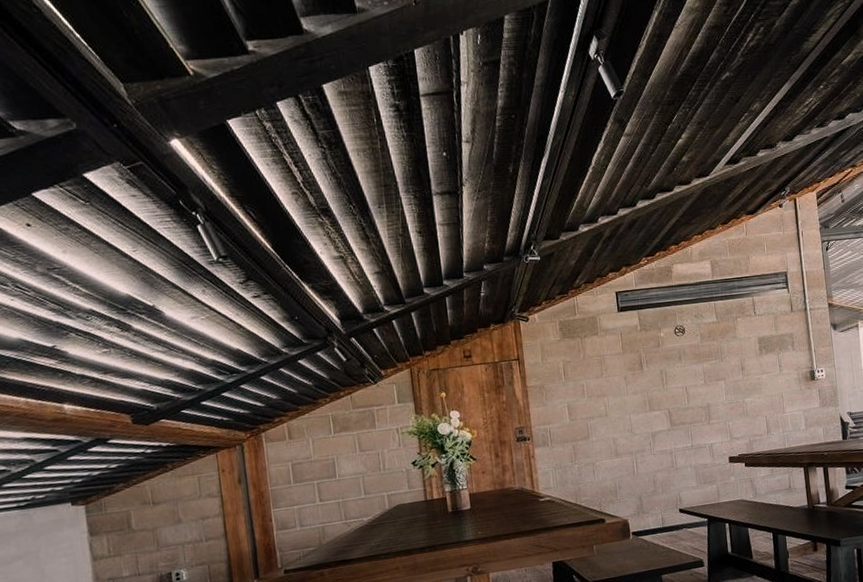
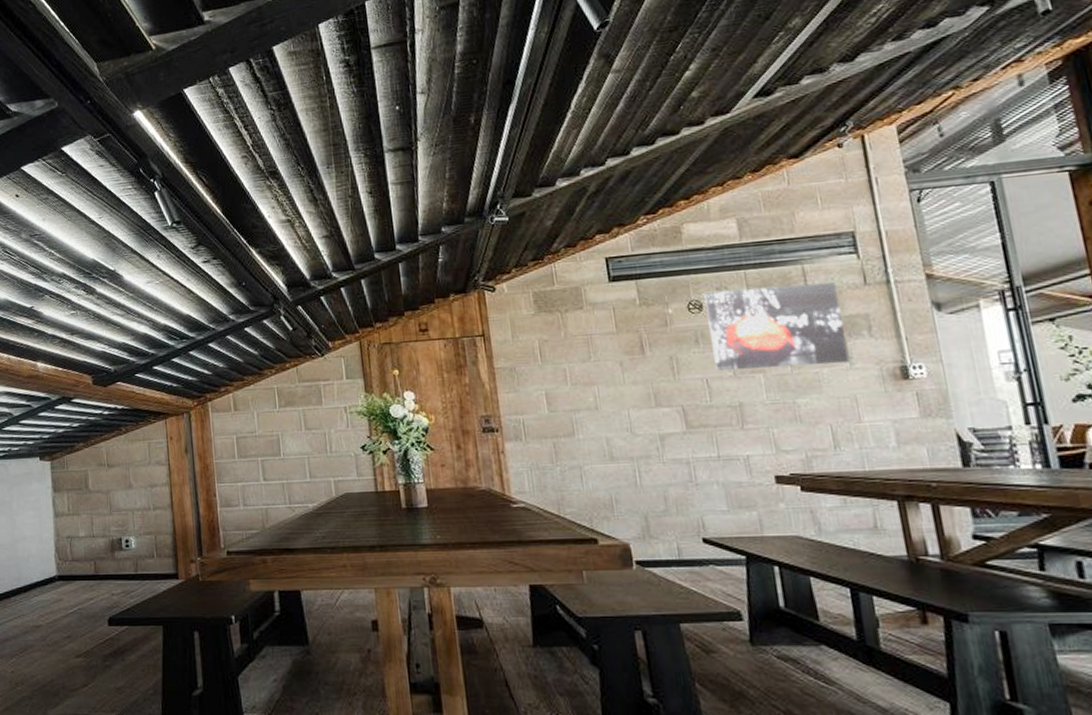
wall art: none [686,310,780,380] -> present [704,282,851,370]

